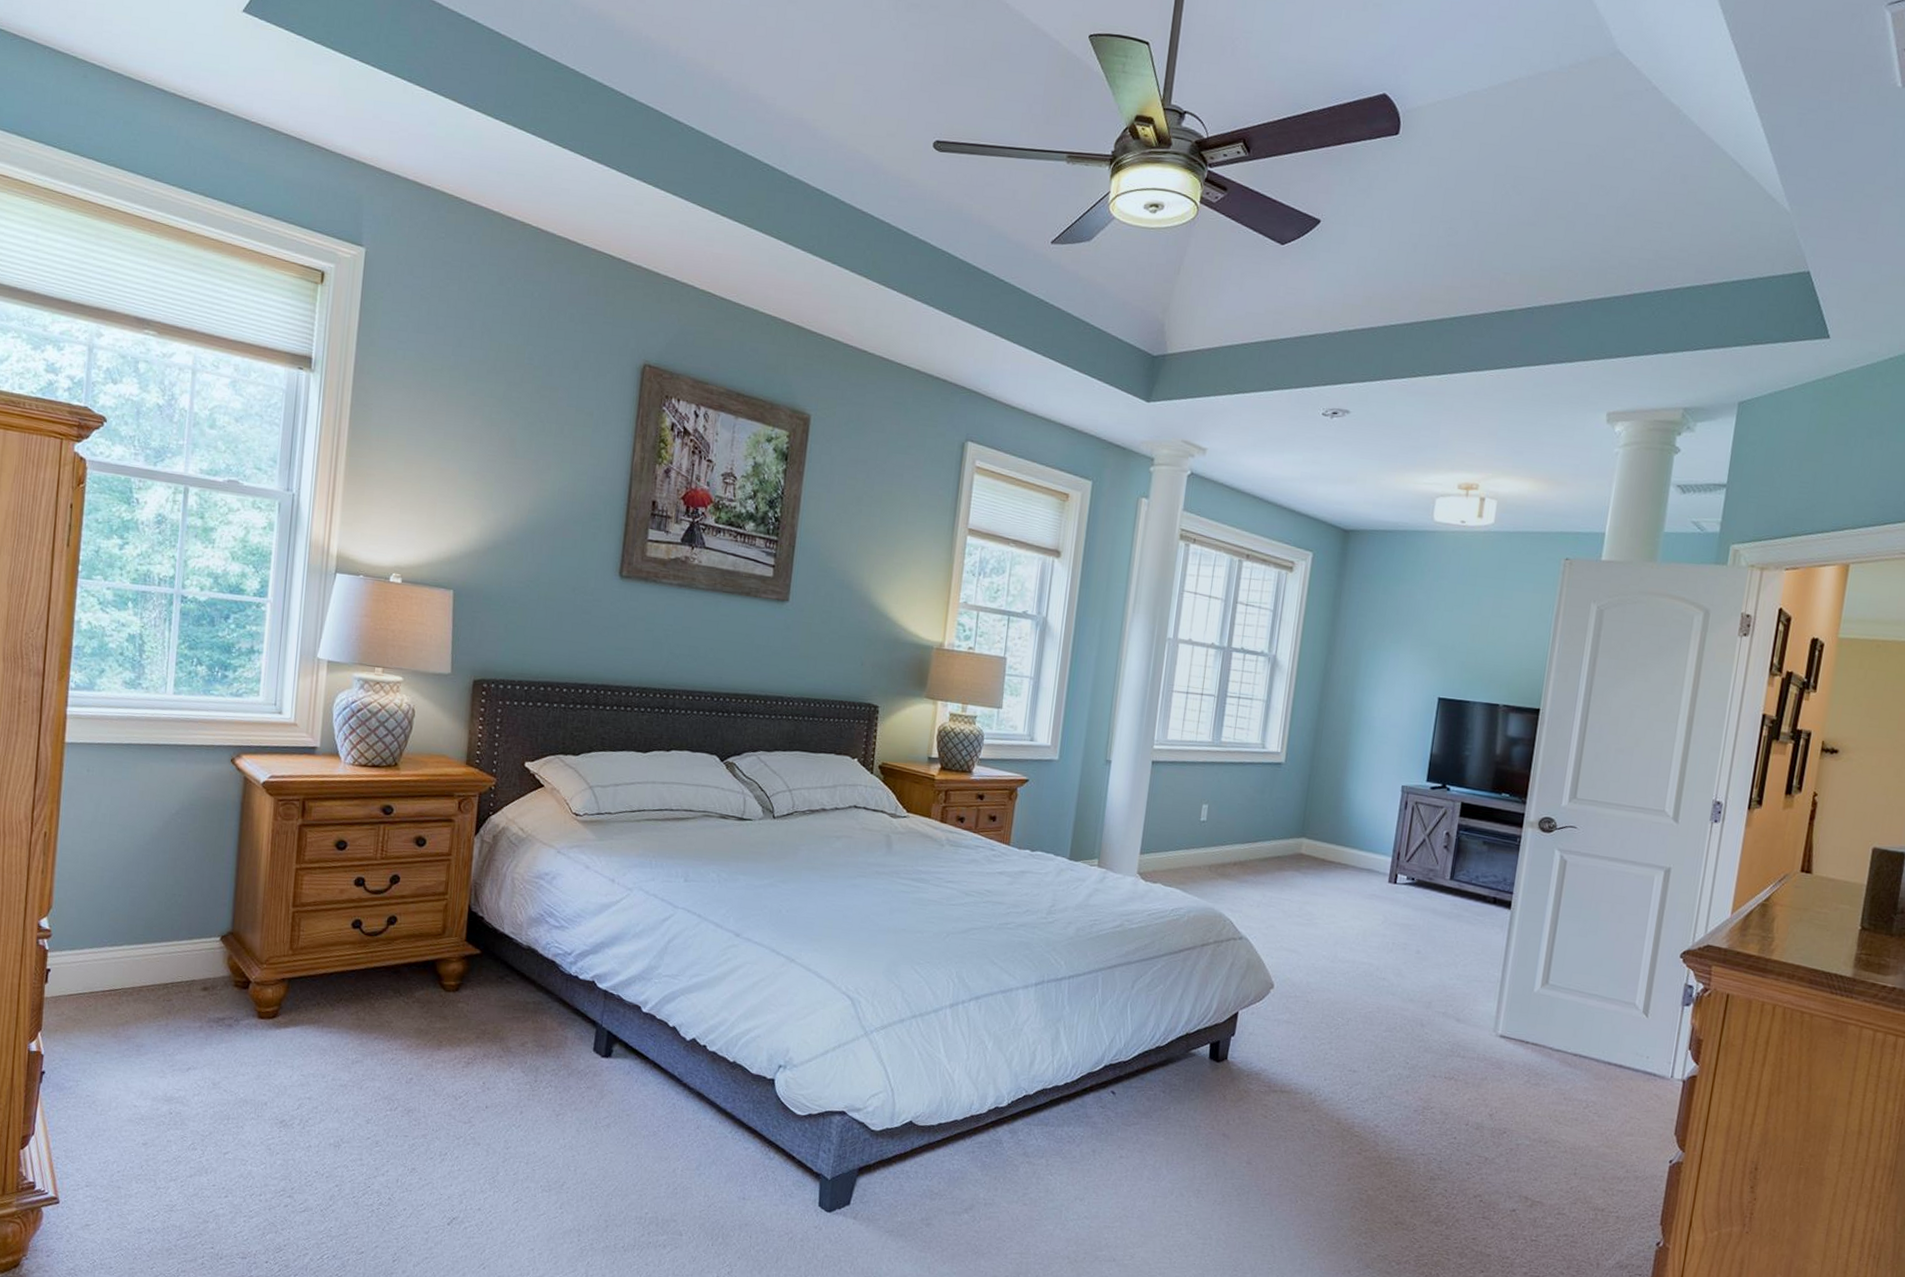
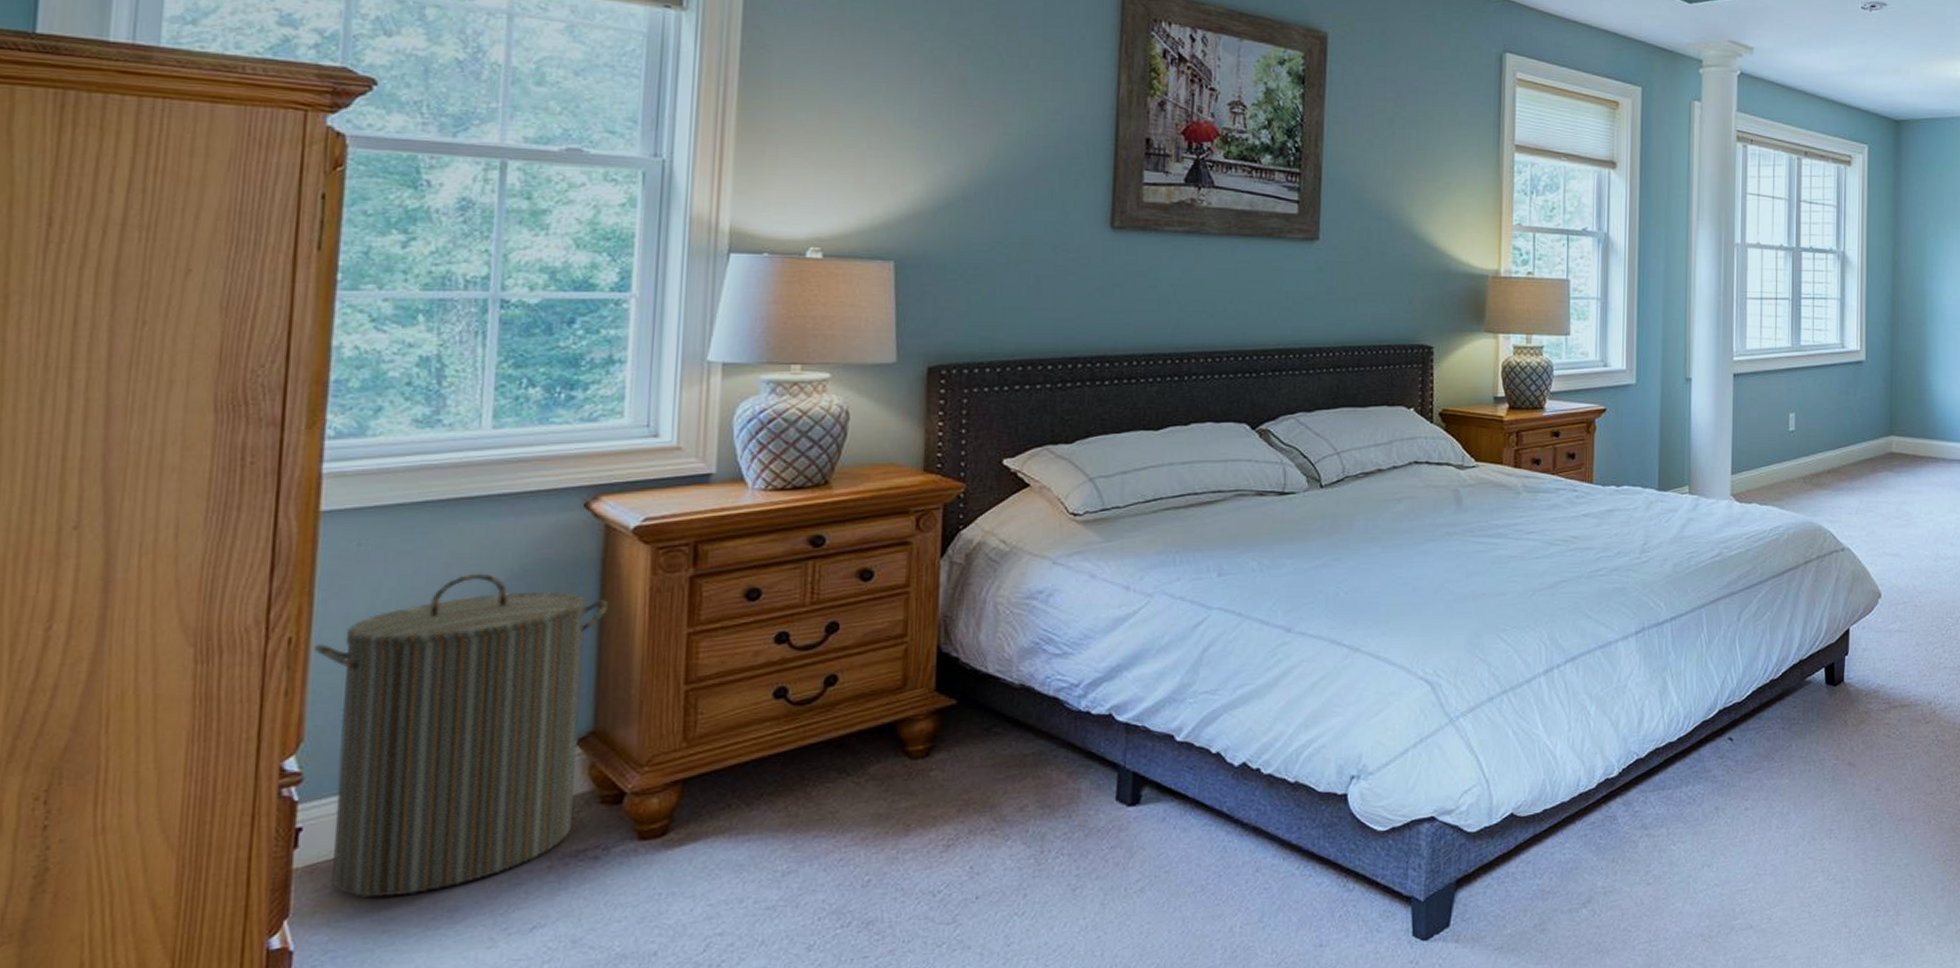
laundry hamper: none [59,802,244,1030] -> present [313,573,608,898]

